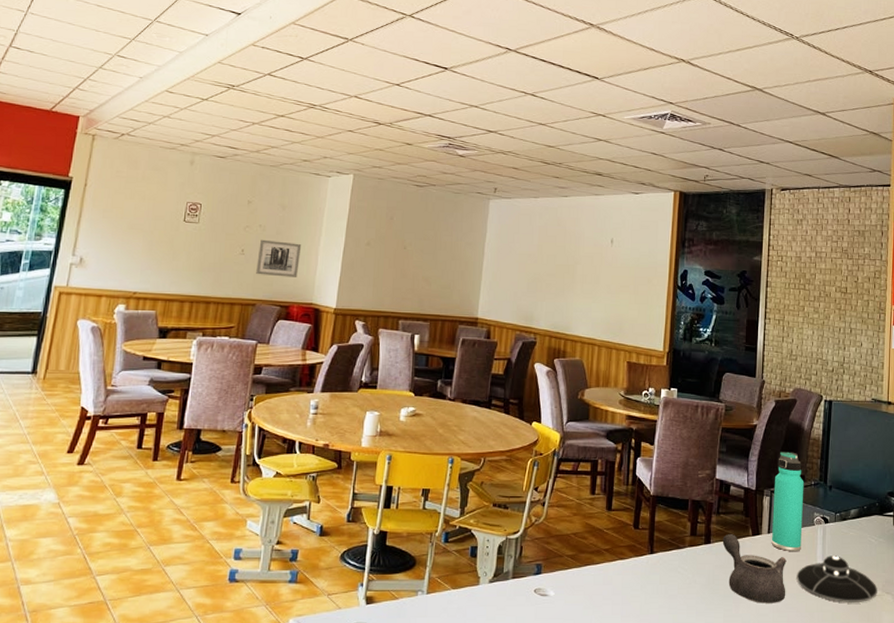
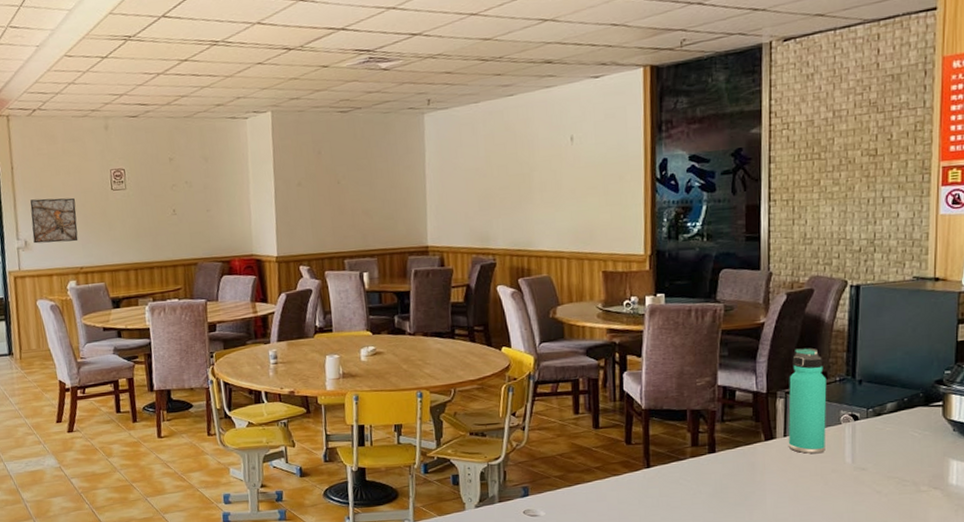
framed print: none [90,218,144,266] -> present [30,197,78,244]
wall art: present [256,239,302,277] -> none [189,194,233,234]
teapot: present [722,533,787,603] -> none [729,440,809,509]
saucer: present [796,556,877,604] -> none [820,453,922,502]

